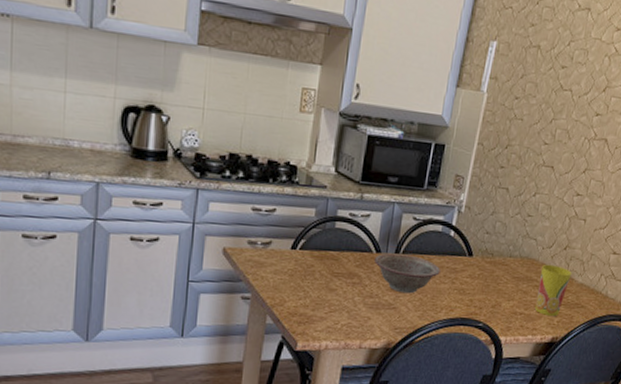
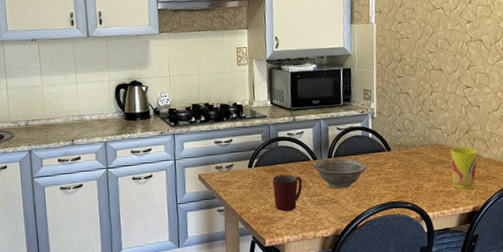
mug: none [317,264,357,312] -> present [272,174,302,212]

